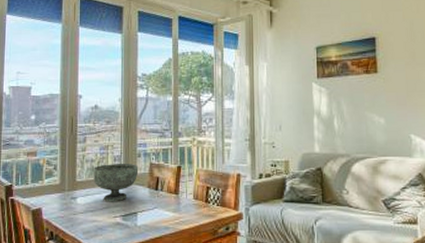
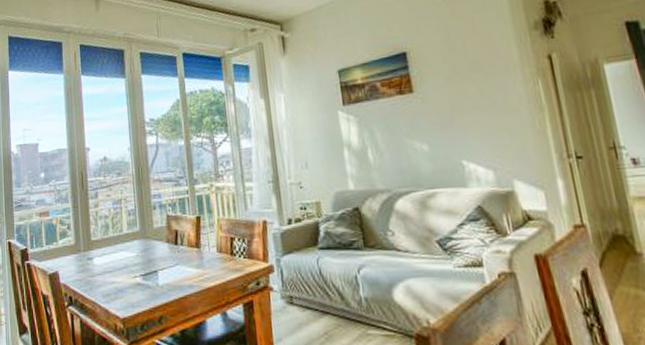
decorative bowl: present [93,164,139,202] -> none [108,217,155,261]

